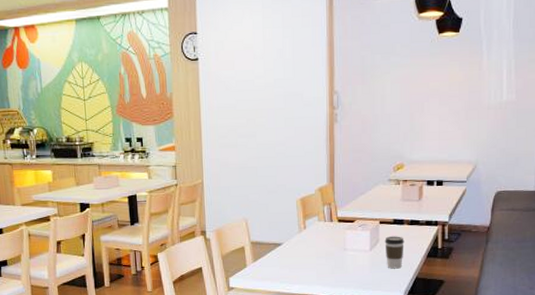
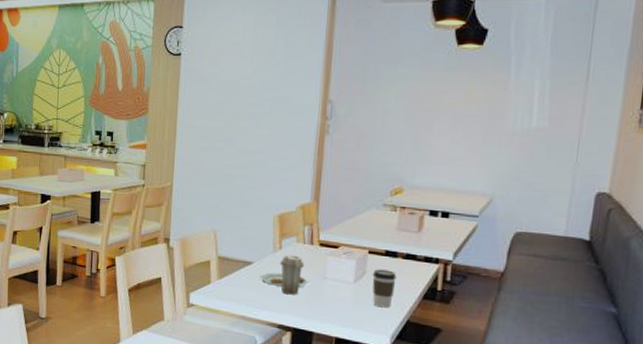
plate: none [289,233,332,268] -> present [260,254,309,295]

